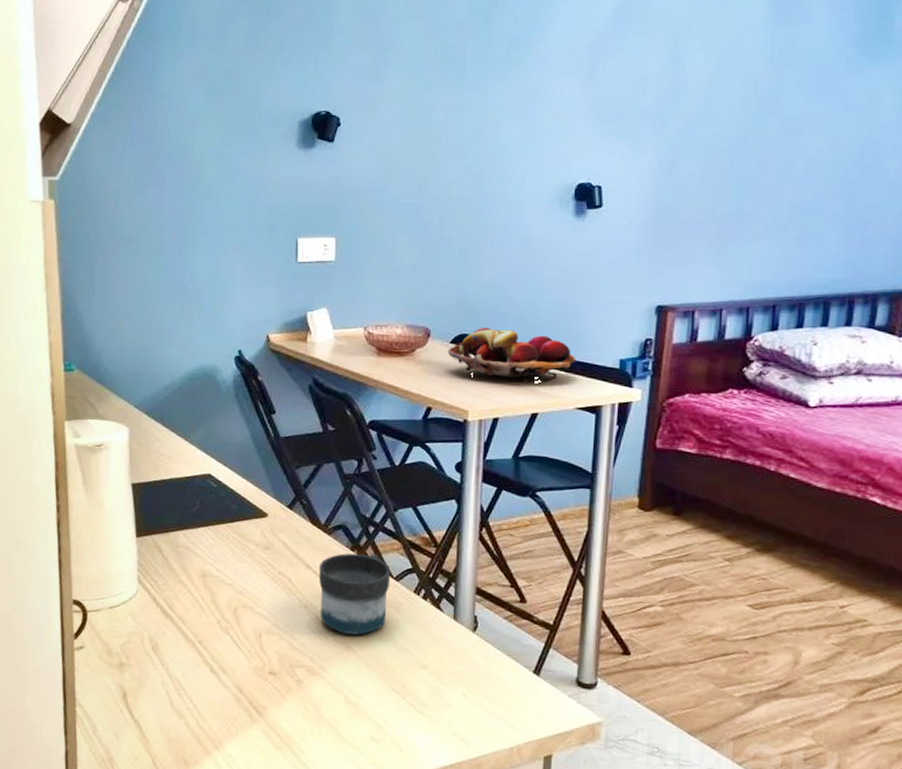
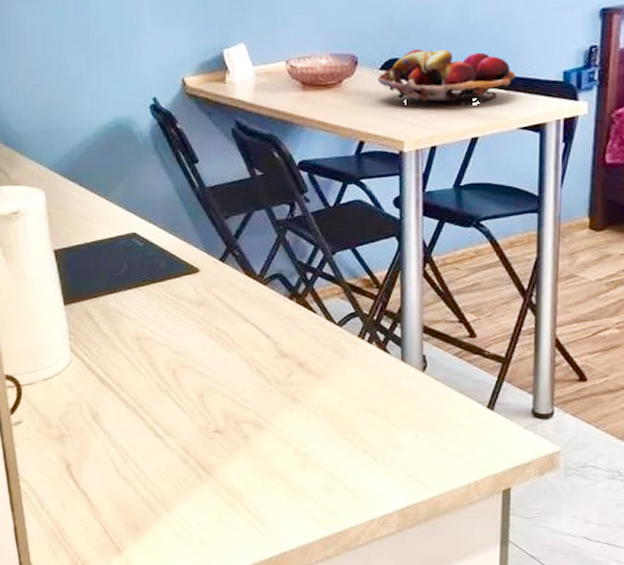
mug: present [318,553,391,635] -> none [257,301,333,385]

